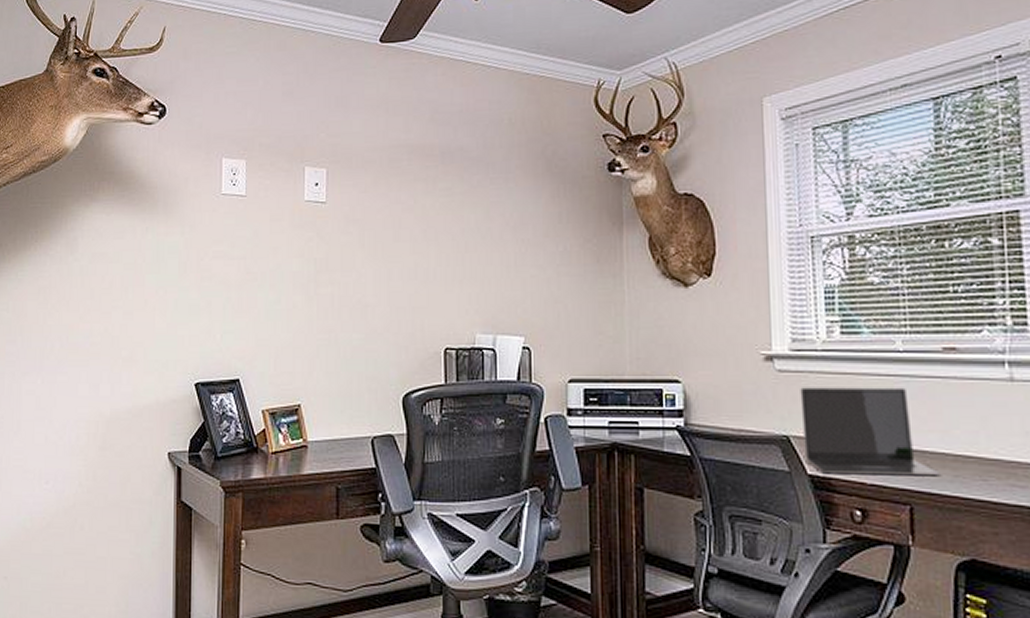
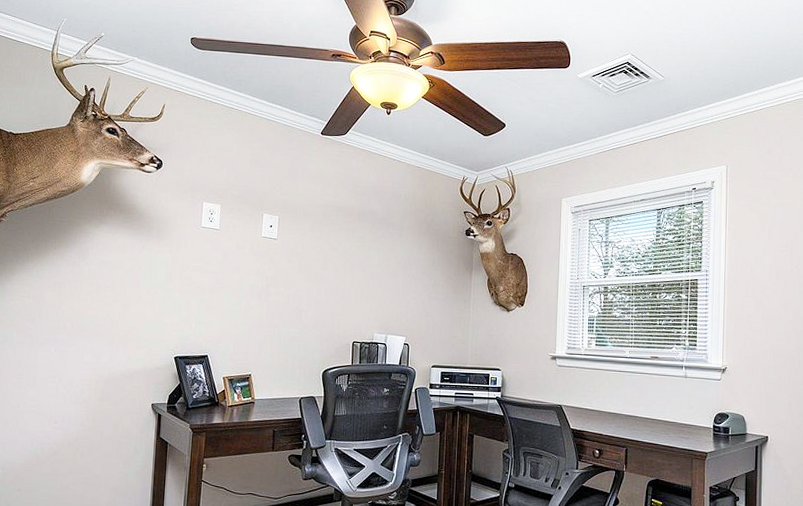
laptop: present [800,387,940,477] -> none [569,376,644,431]

